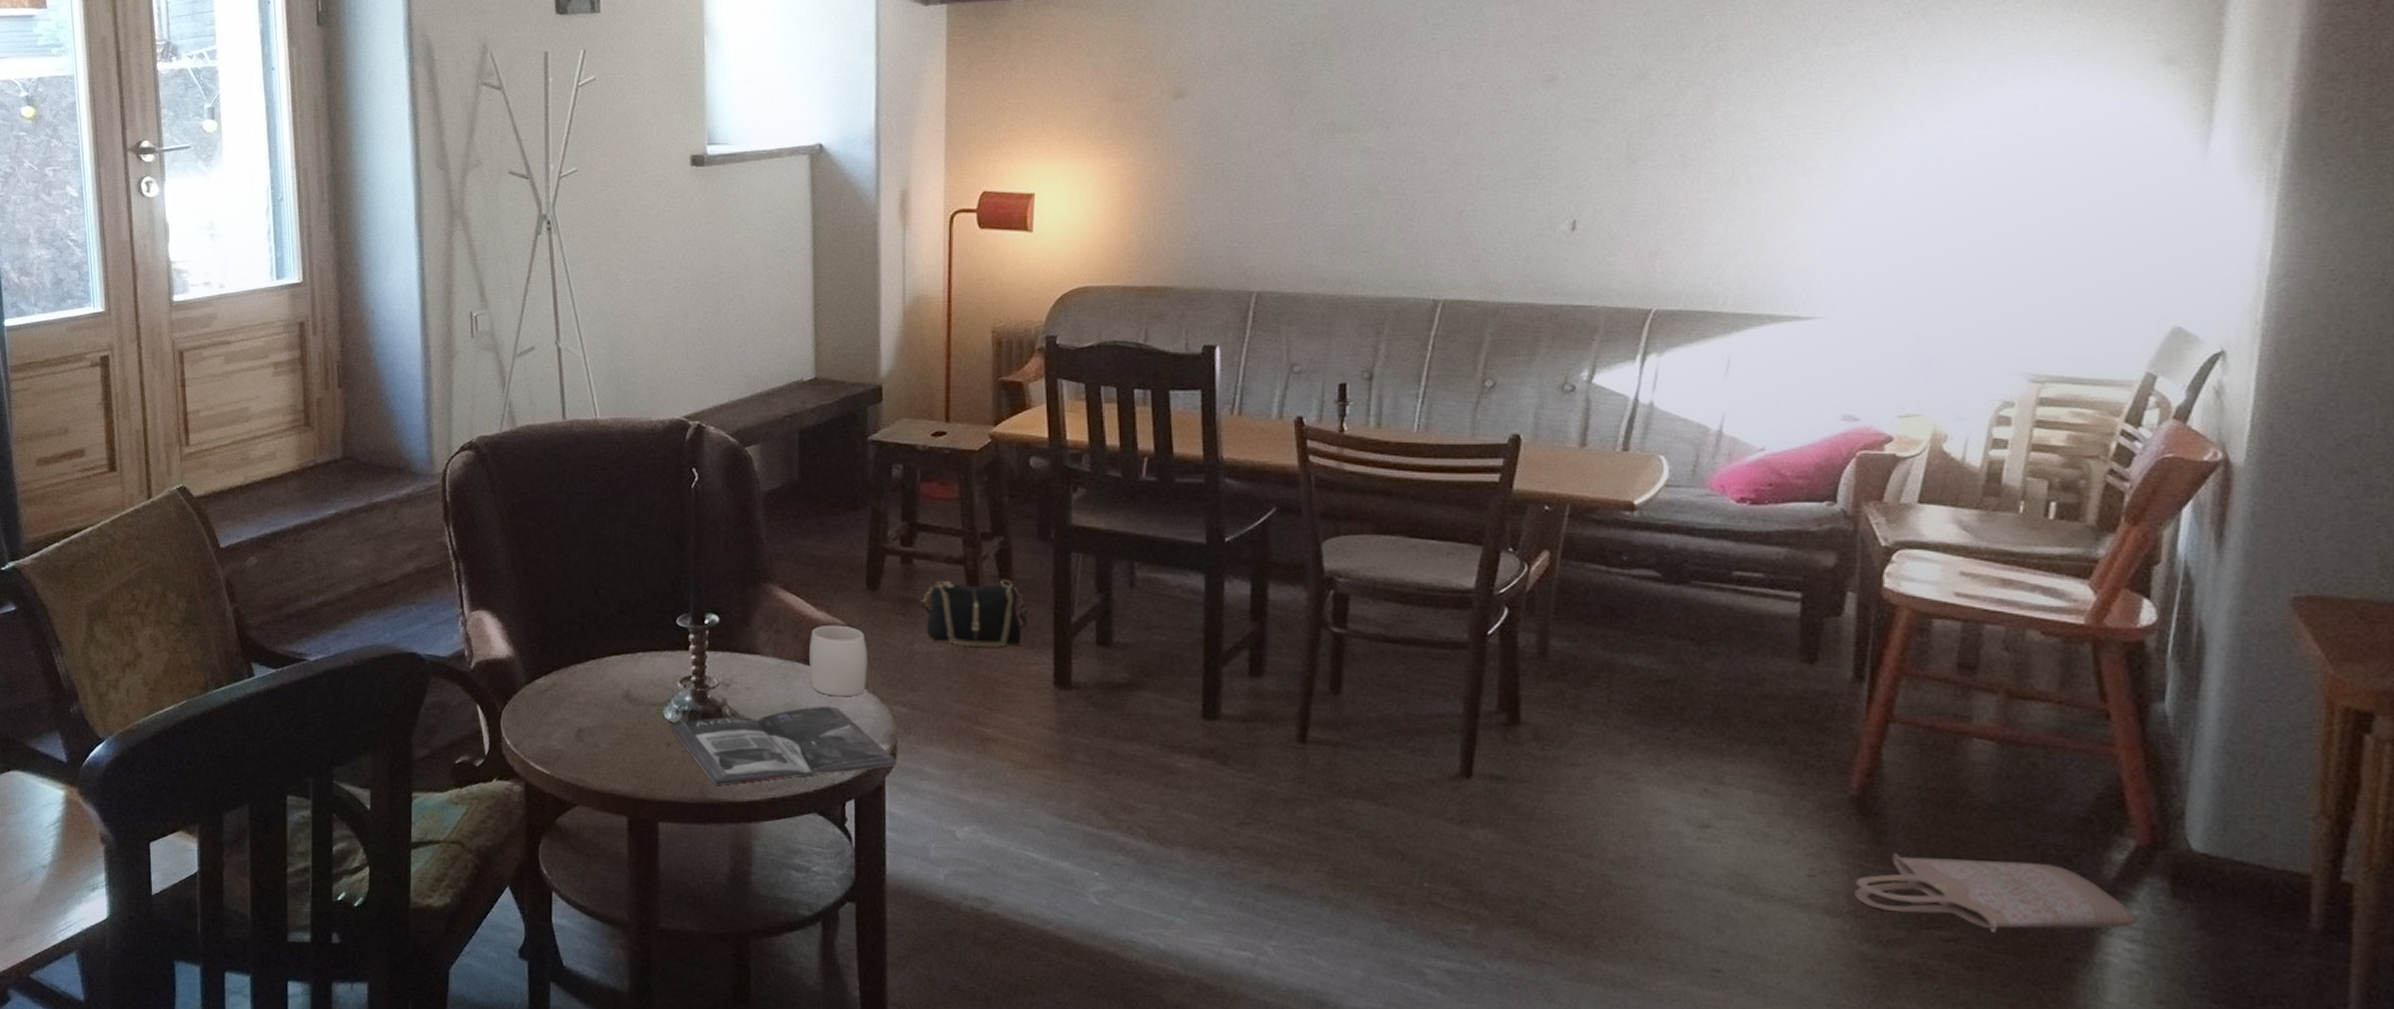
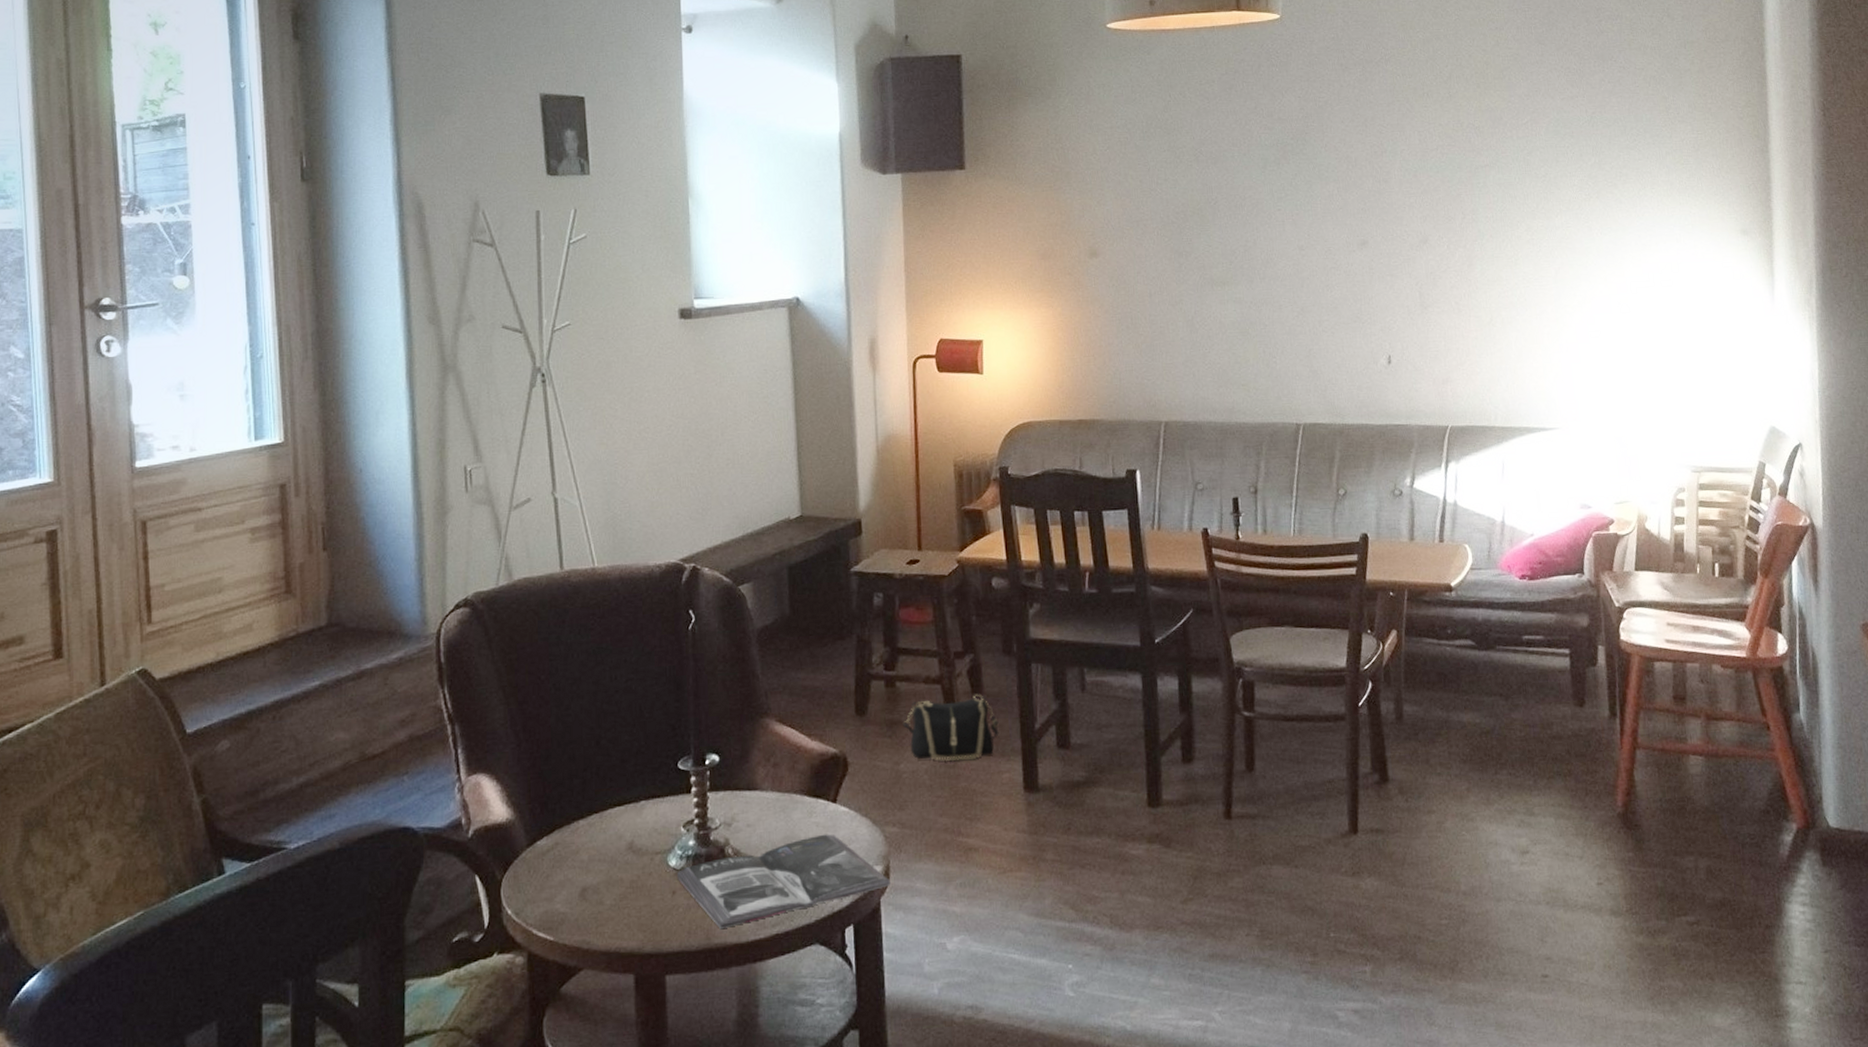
mug: present [808,625,867,697] -> none [804,752,860,824]
shopping bag: present [1854,853,2137,933] -> none [1628,850,1805,913]

